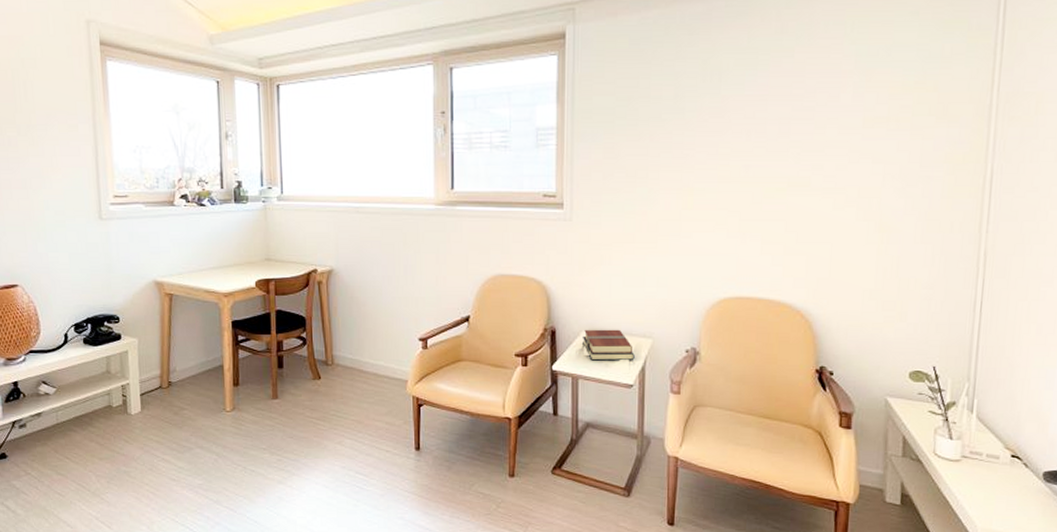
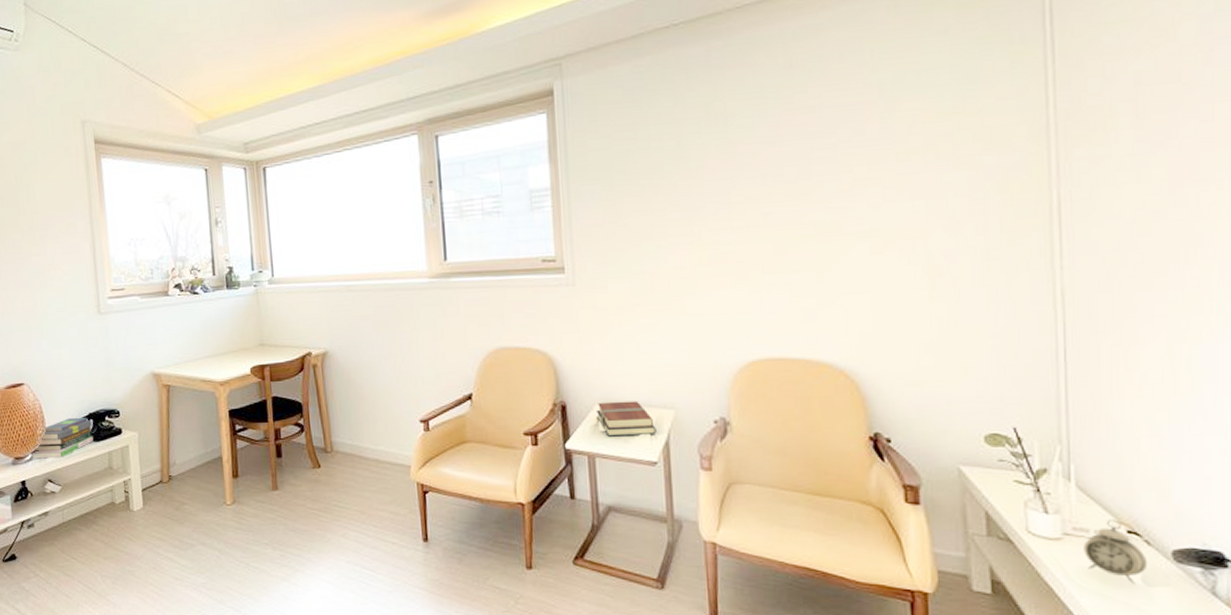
books: none [25,322,91,361] -> present [32,418,93,459]
alarm clock: none [976,445,1024,499] -> present [1084,519,1148,585]

